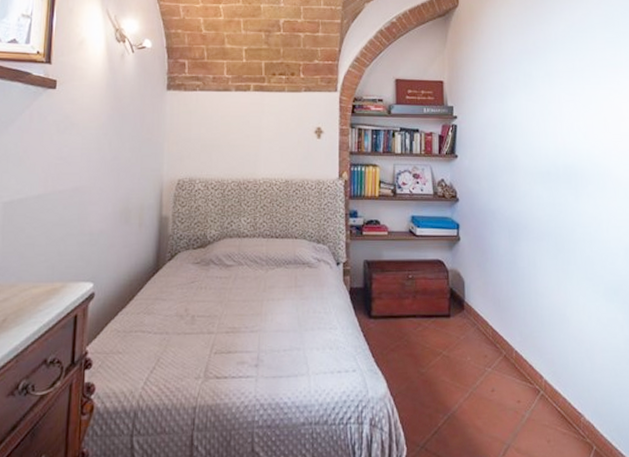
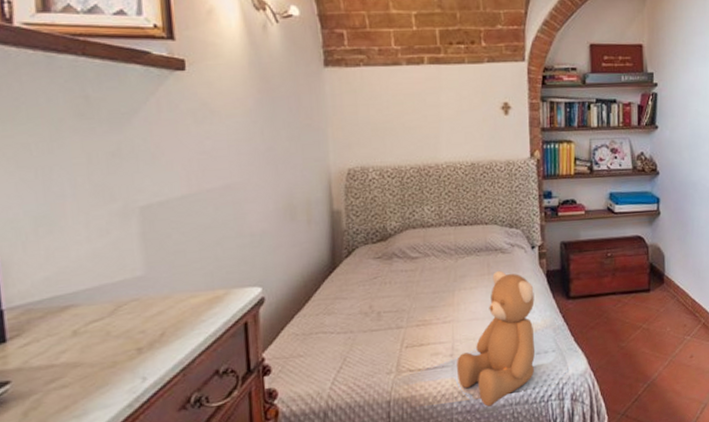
teddy bear: none [261,284,337,423] -> present [457,270,536,407]

